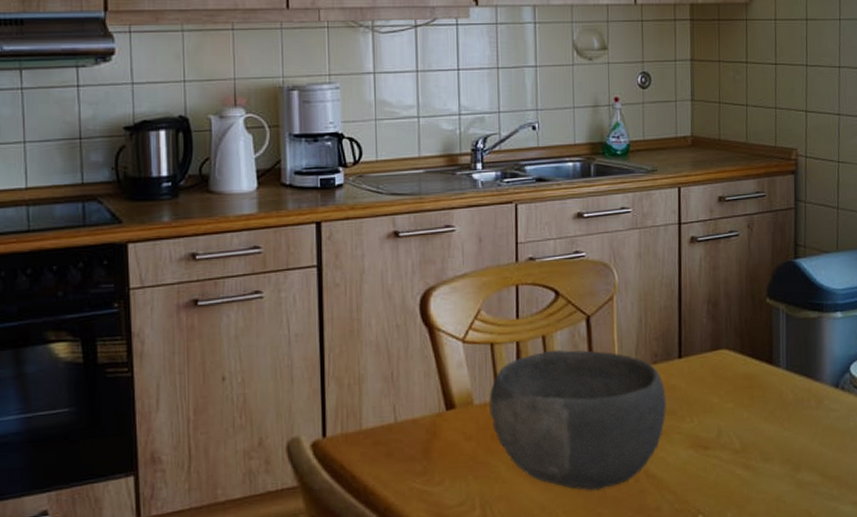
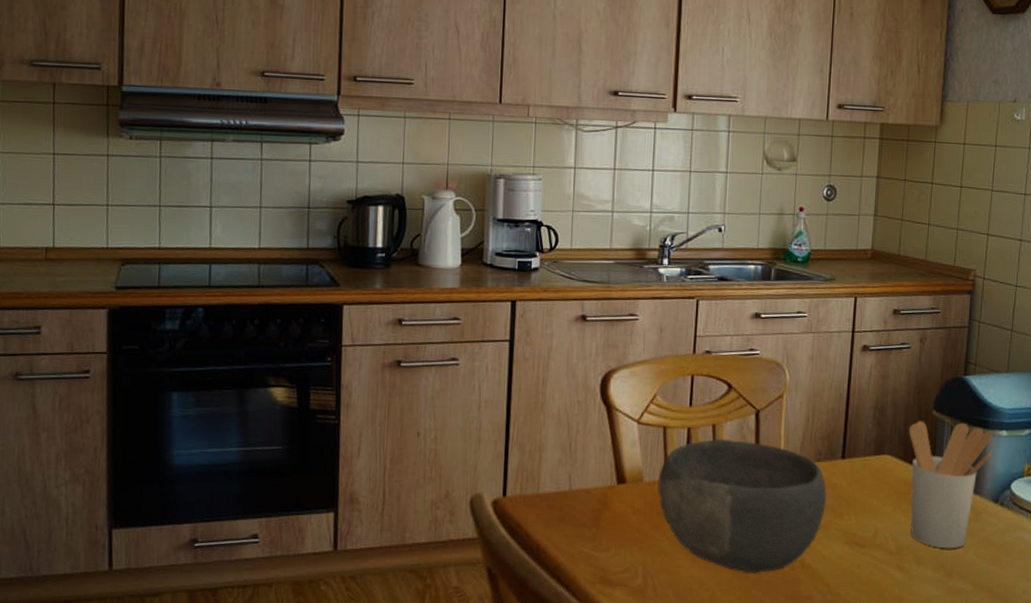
utensil holder: none [743,308,829,442] -> present [908,421,993,549]

